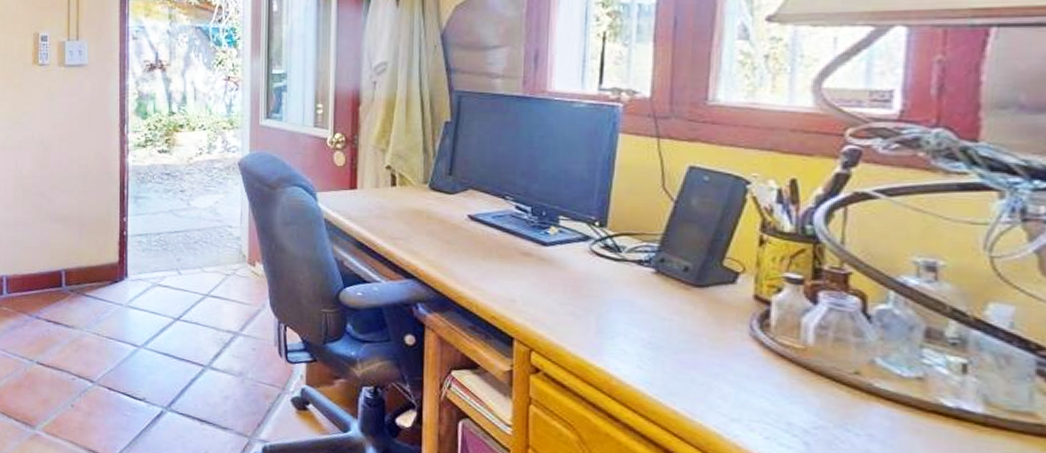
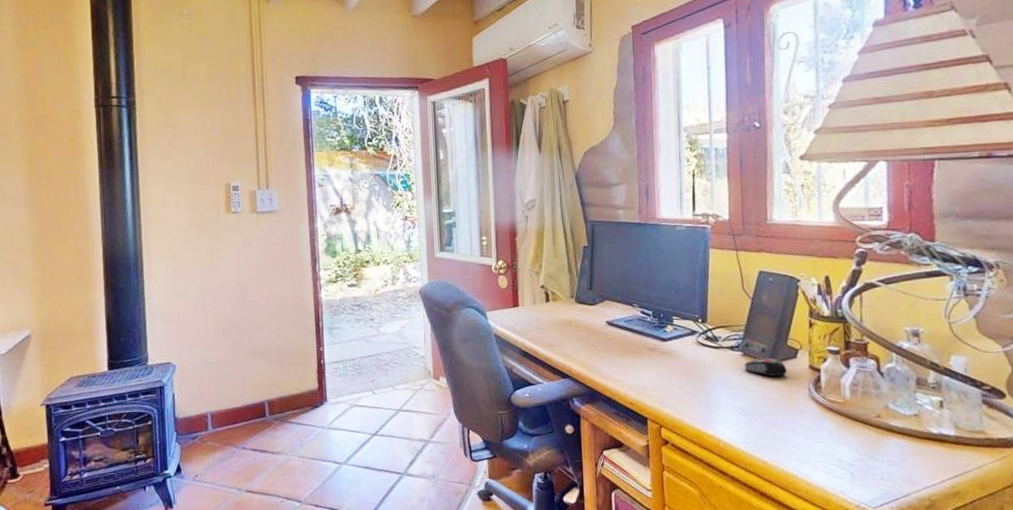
computer mouse: none [657,278,719,306] -> present [745,358,787,377]

